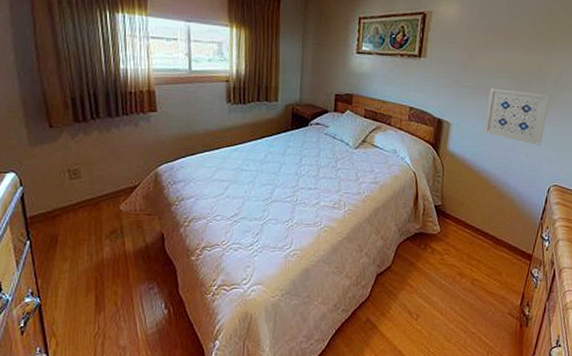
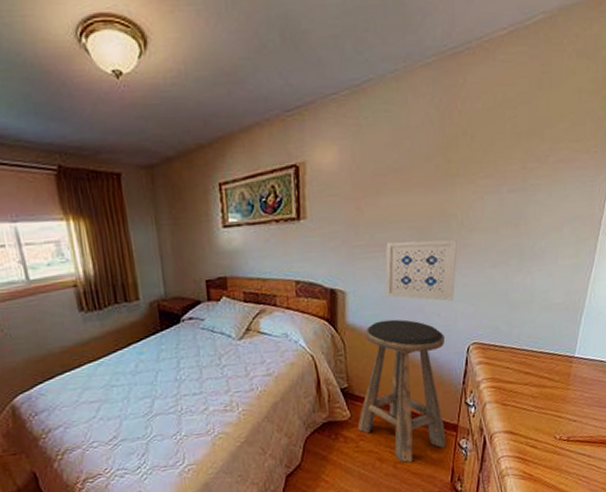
stool: none [444,152,531,281] -> present [357,319,446,463]

